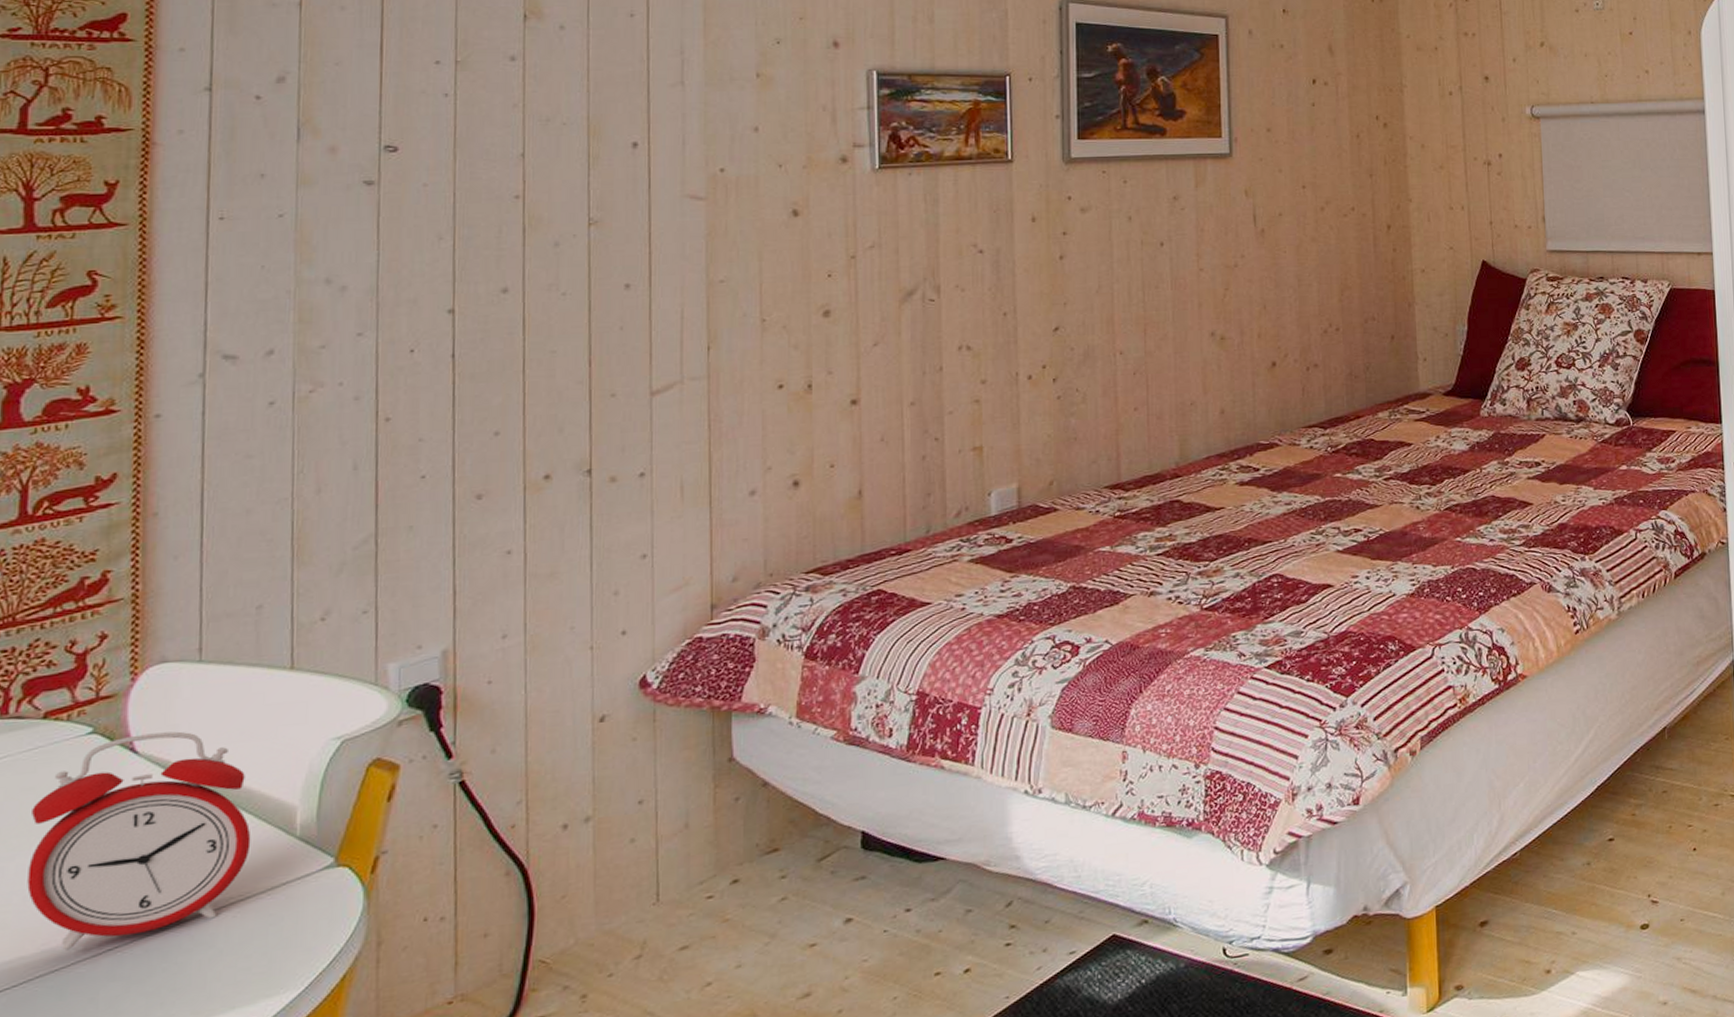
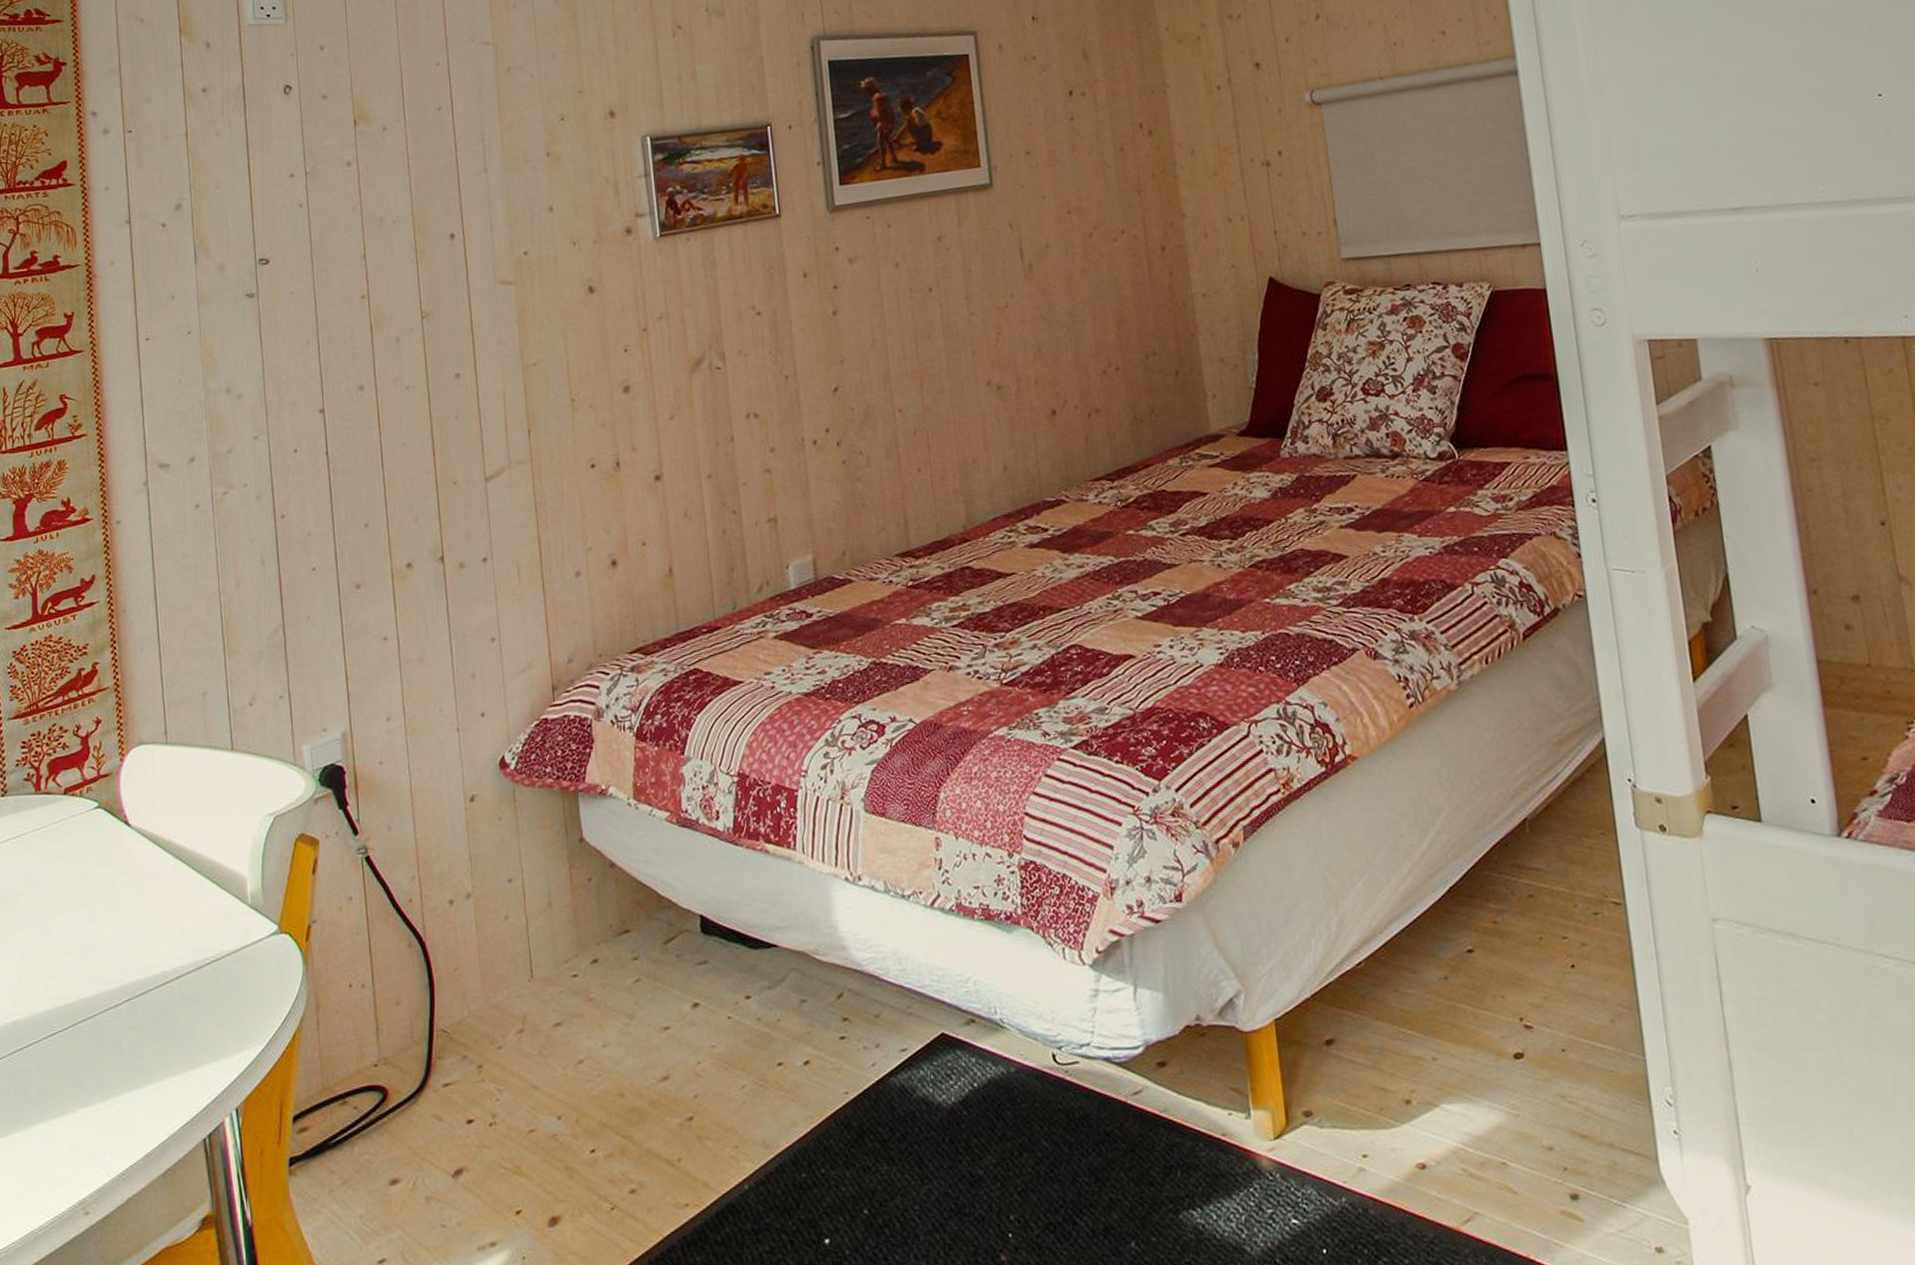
alarm clock: present [27,731,251,951] -> none [64,806,217,1000]

